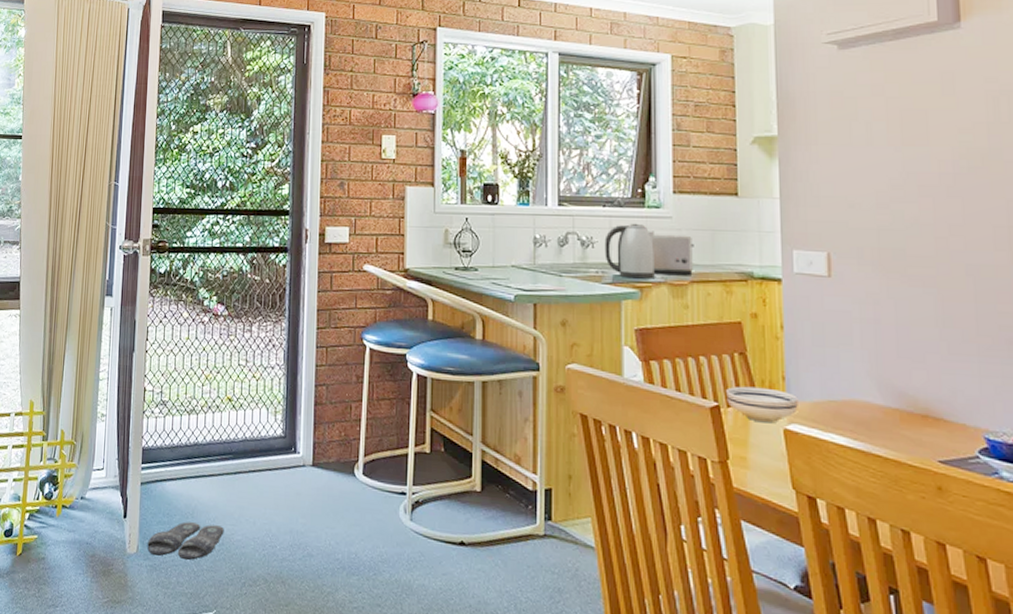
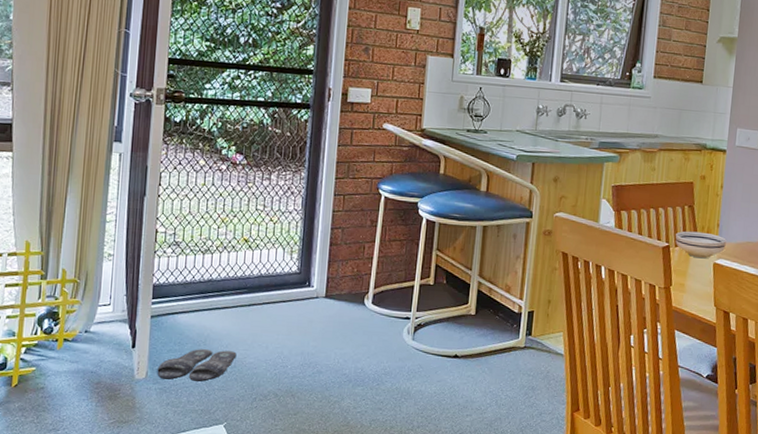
kettle: present [604,223,655,279] -> none [594,100,635,146]
toaster: present [652,234,694,276] -> none [631,110,665,145]

